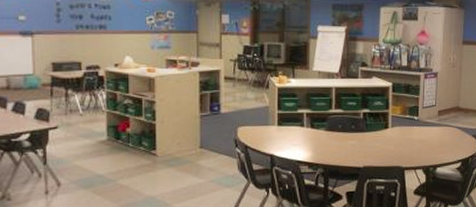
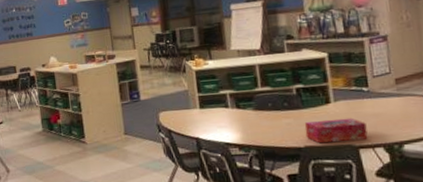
tissue box: none [365,142,413,164] -> present [304,117,368,144]

